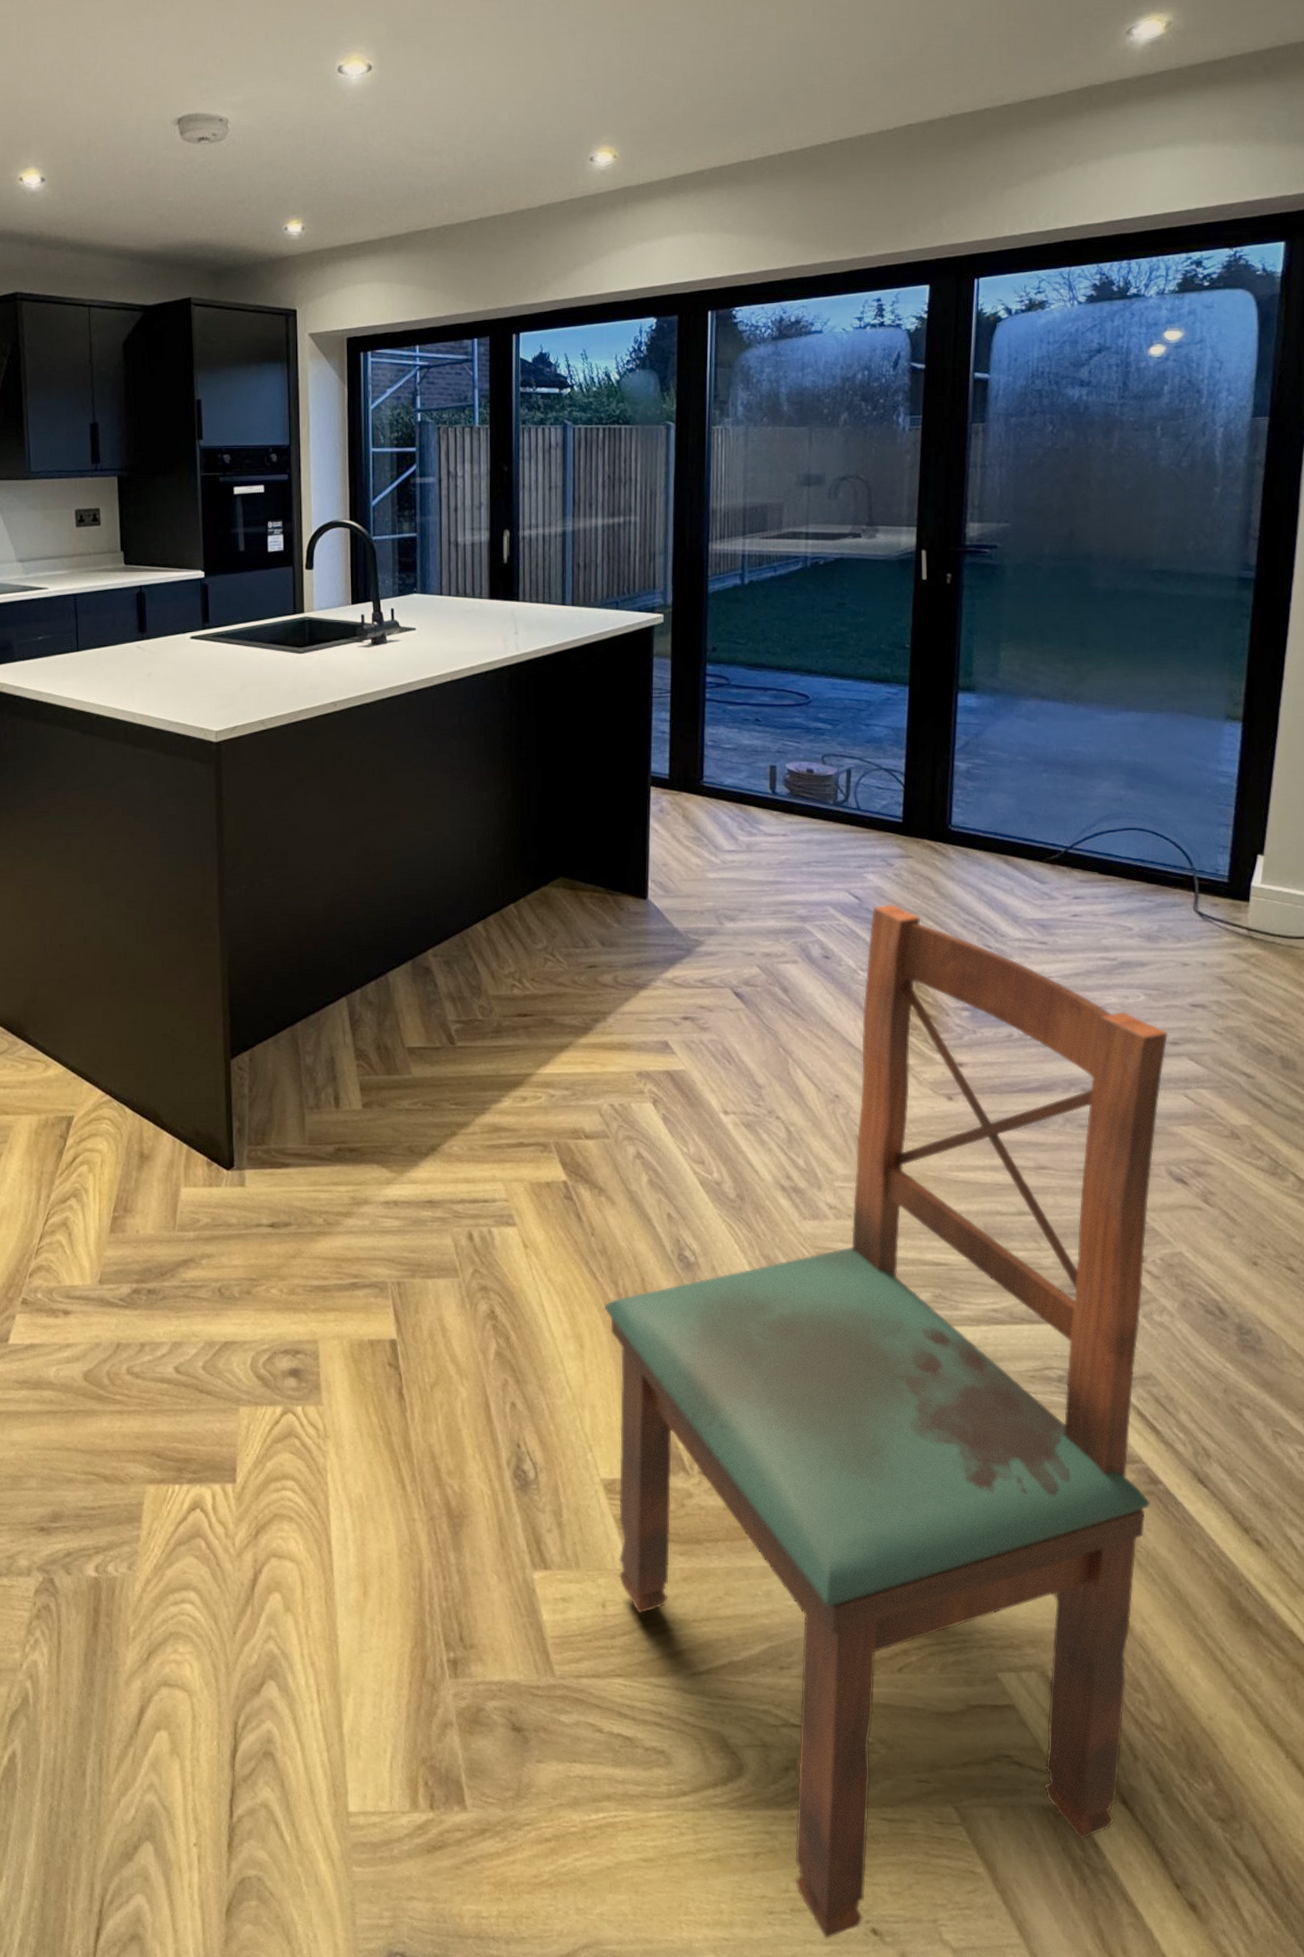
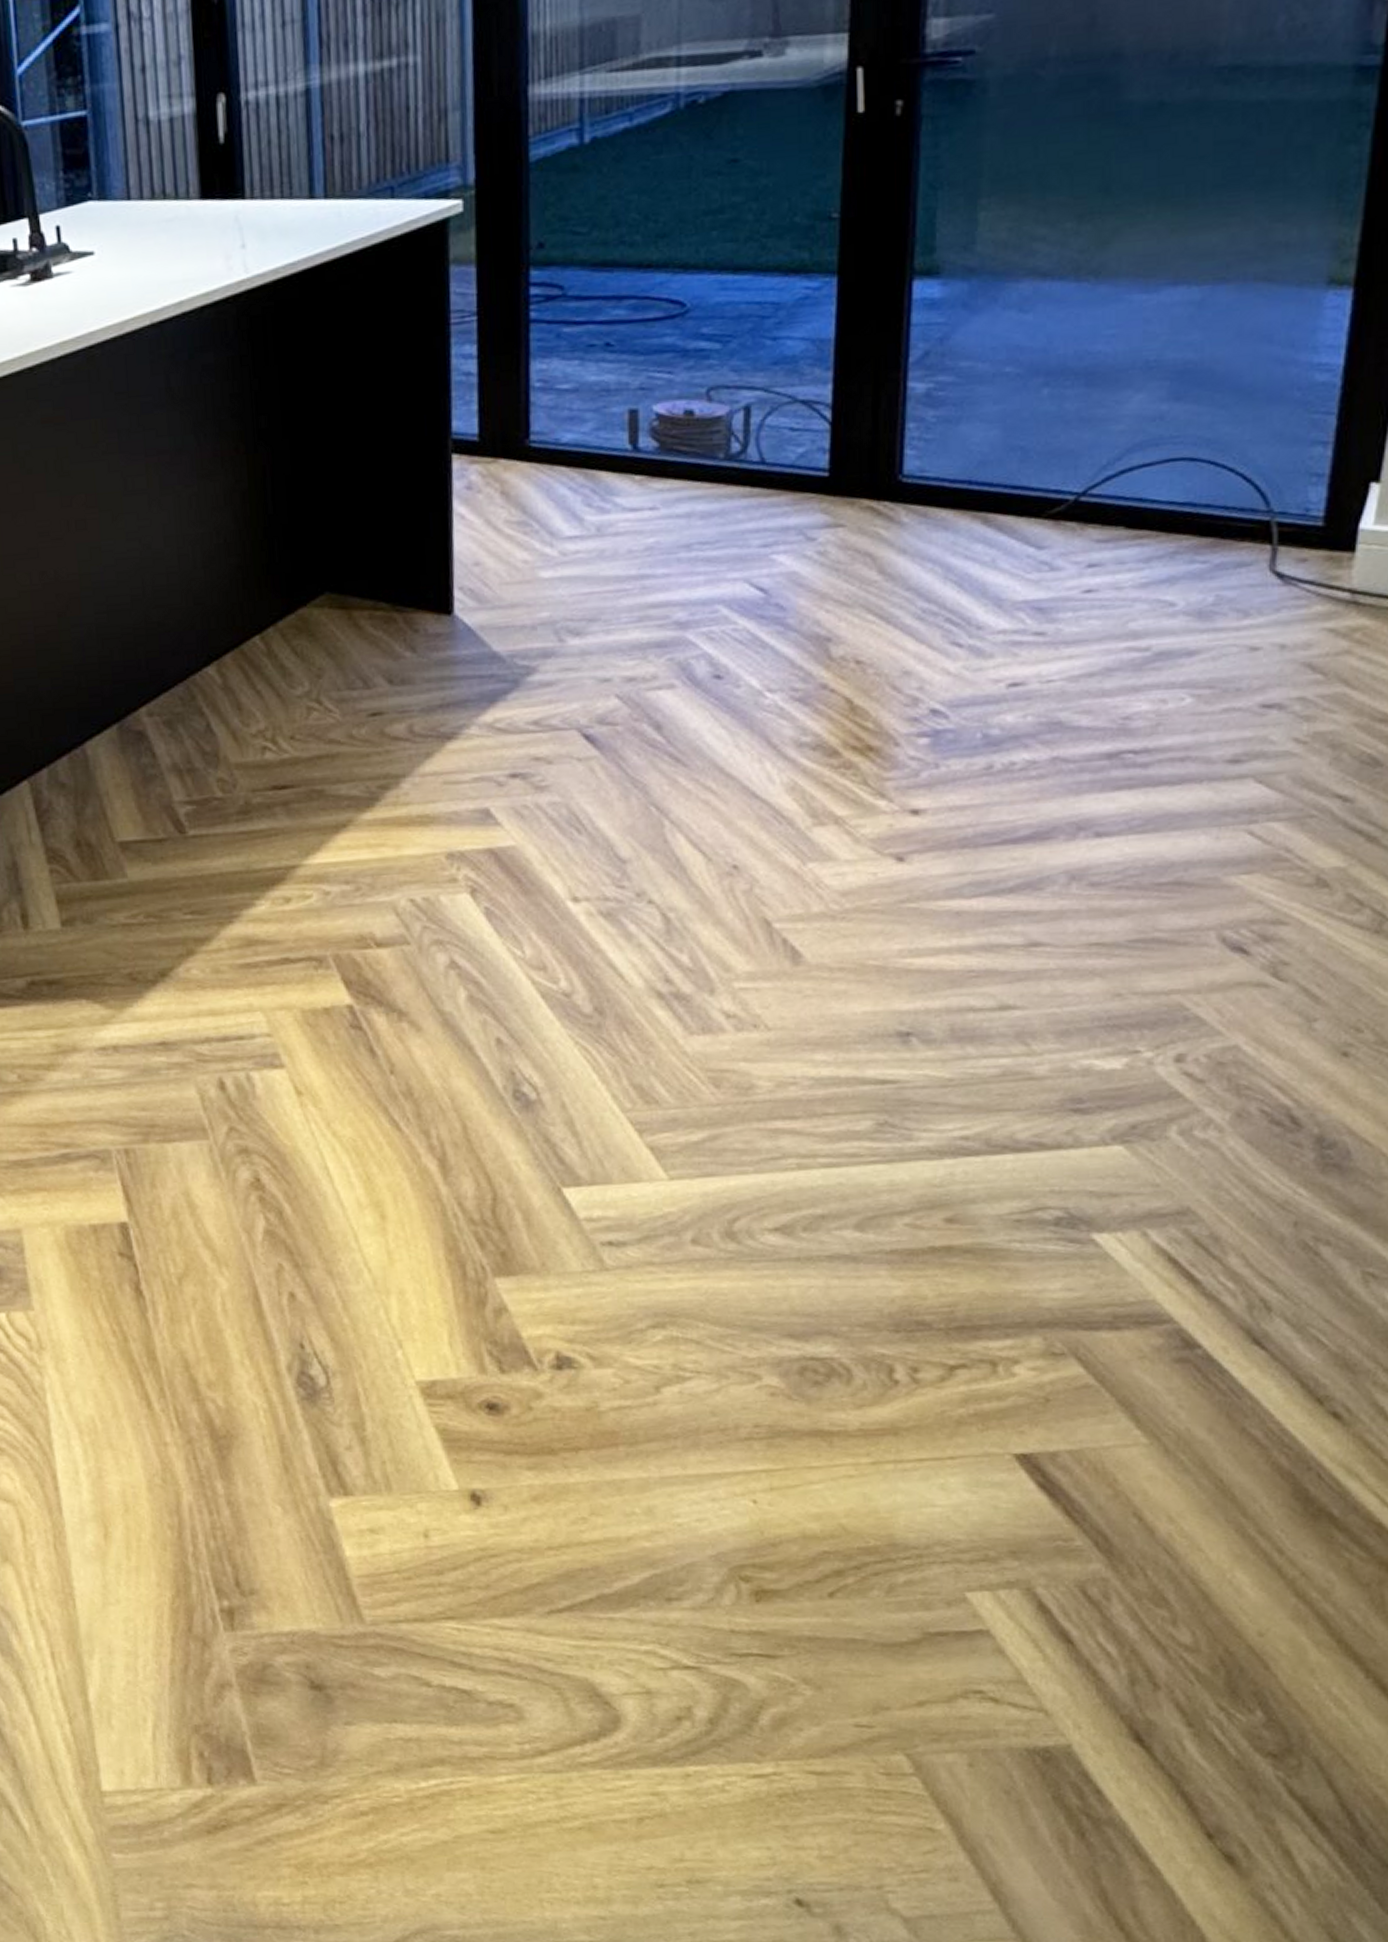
dining chair: present [604,904,1169,1939] -> none [411,594,1227,1913]

